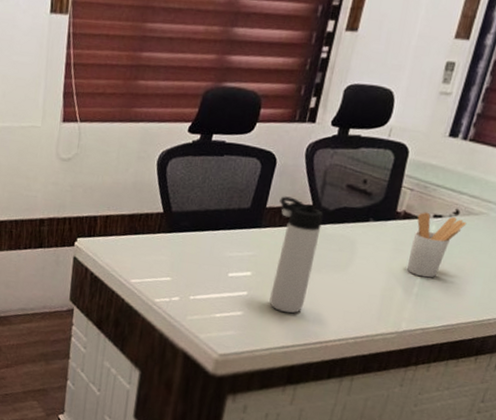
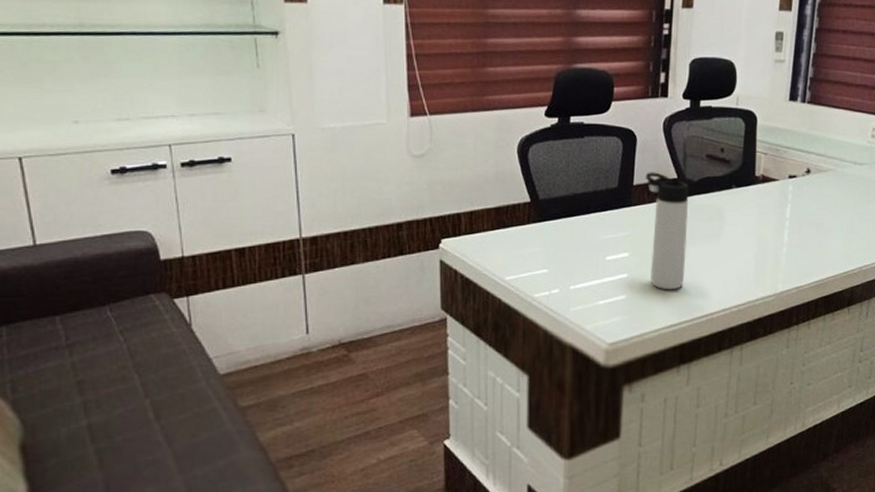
utensil holder: present [406,212,467,278] -> none [773,174,819,237]

